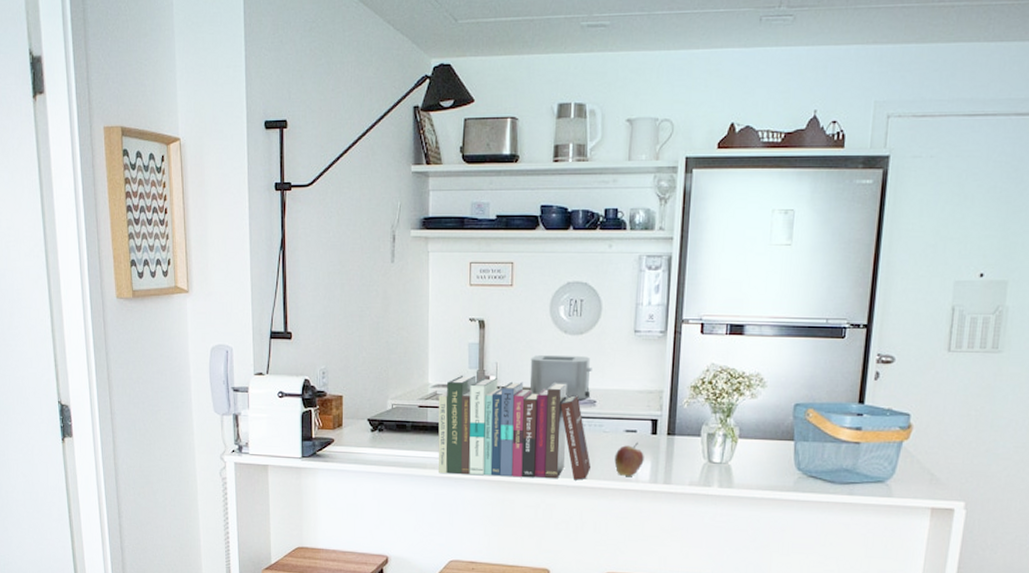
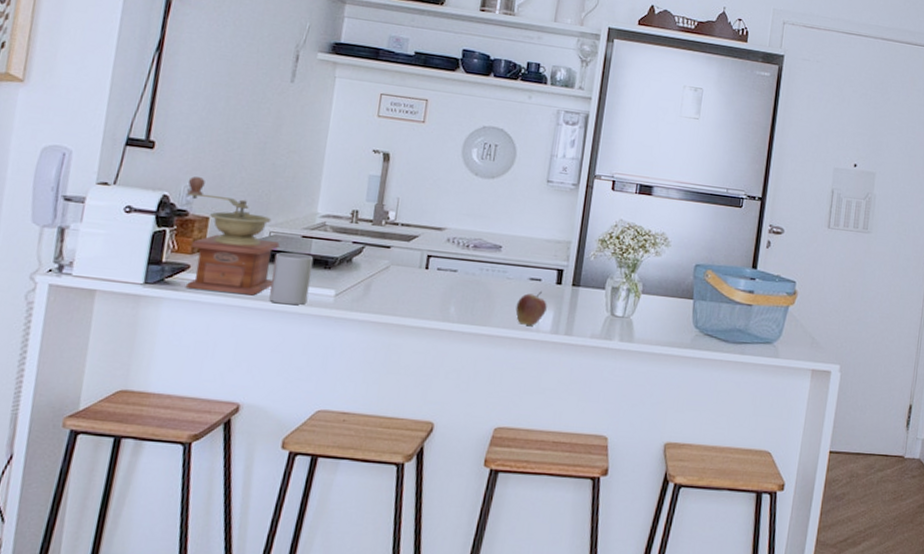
coffee grinder: none [322,360,401,462] -> present [185,176,280,296]
mug: none [398,421,431,469] -> present [269,252,314,306]
books: present [438,375,592,480] -> none [316,207,491,327]
toaster: present [529,355,592,402] -> none [432,194,501,246]

